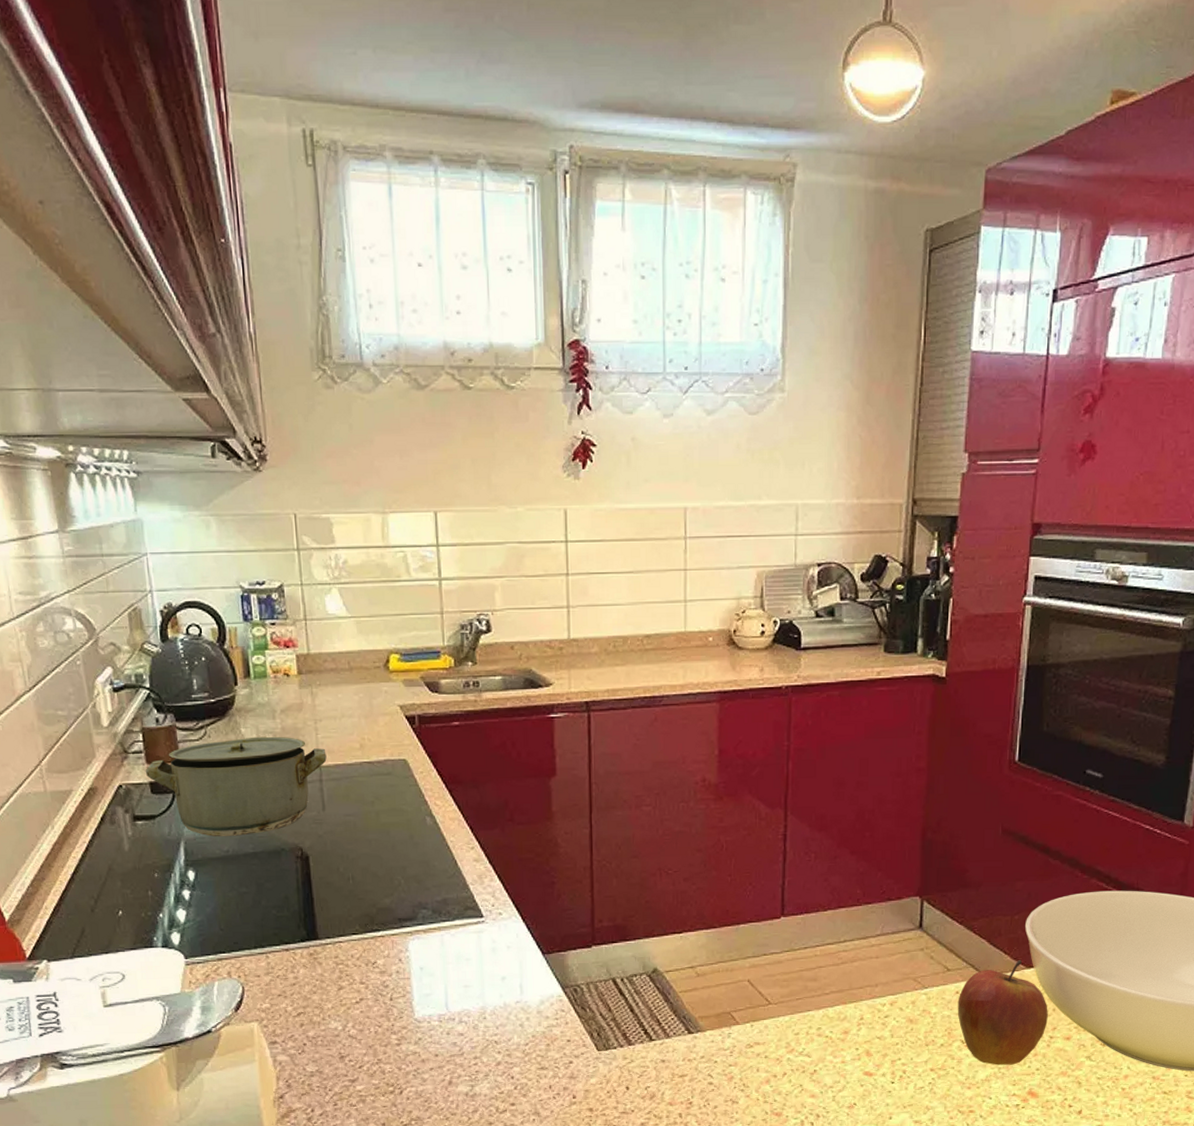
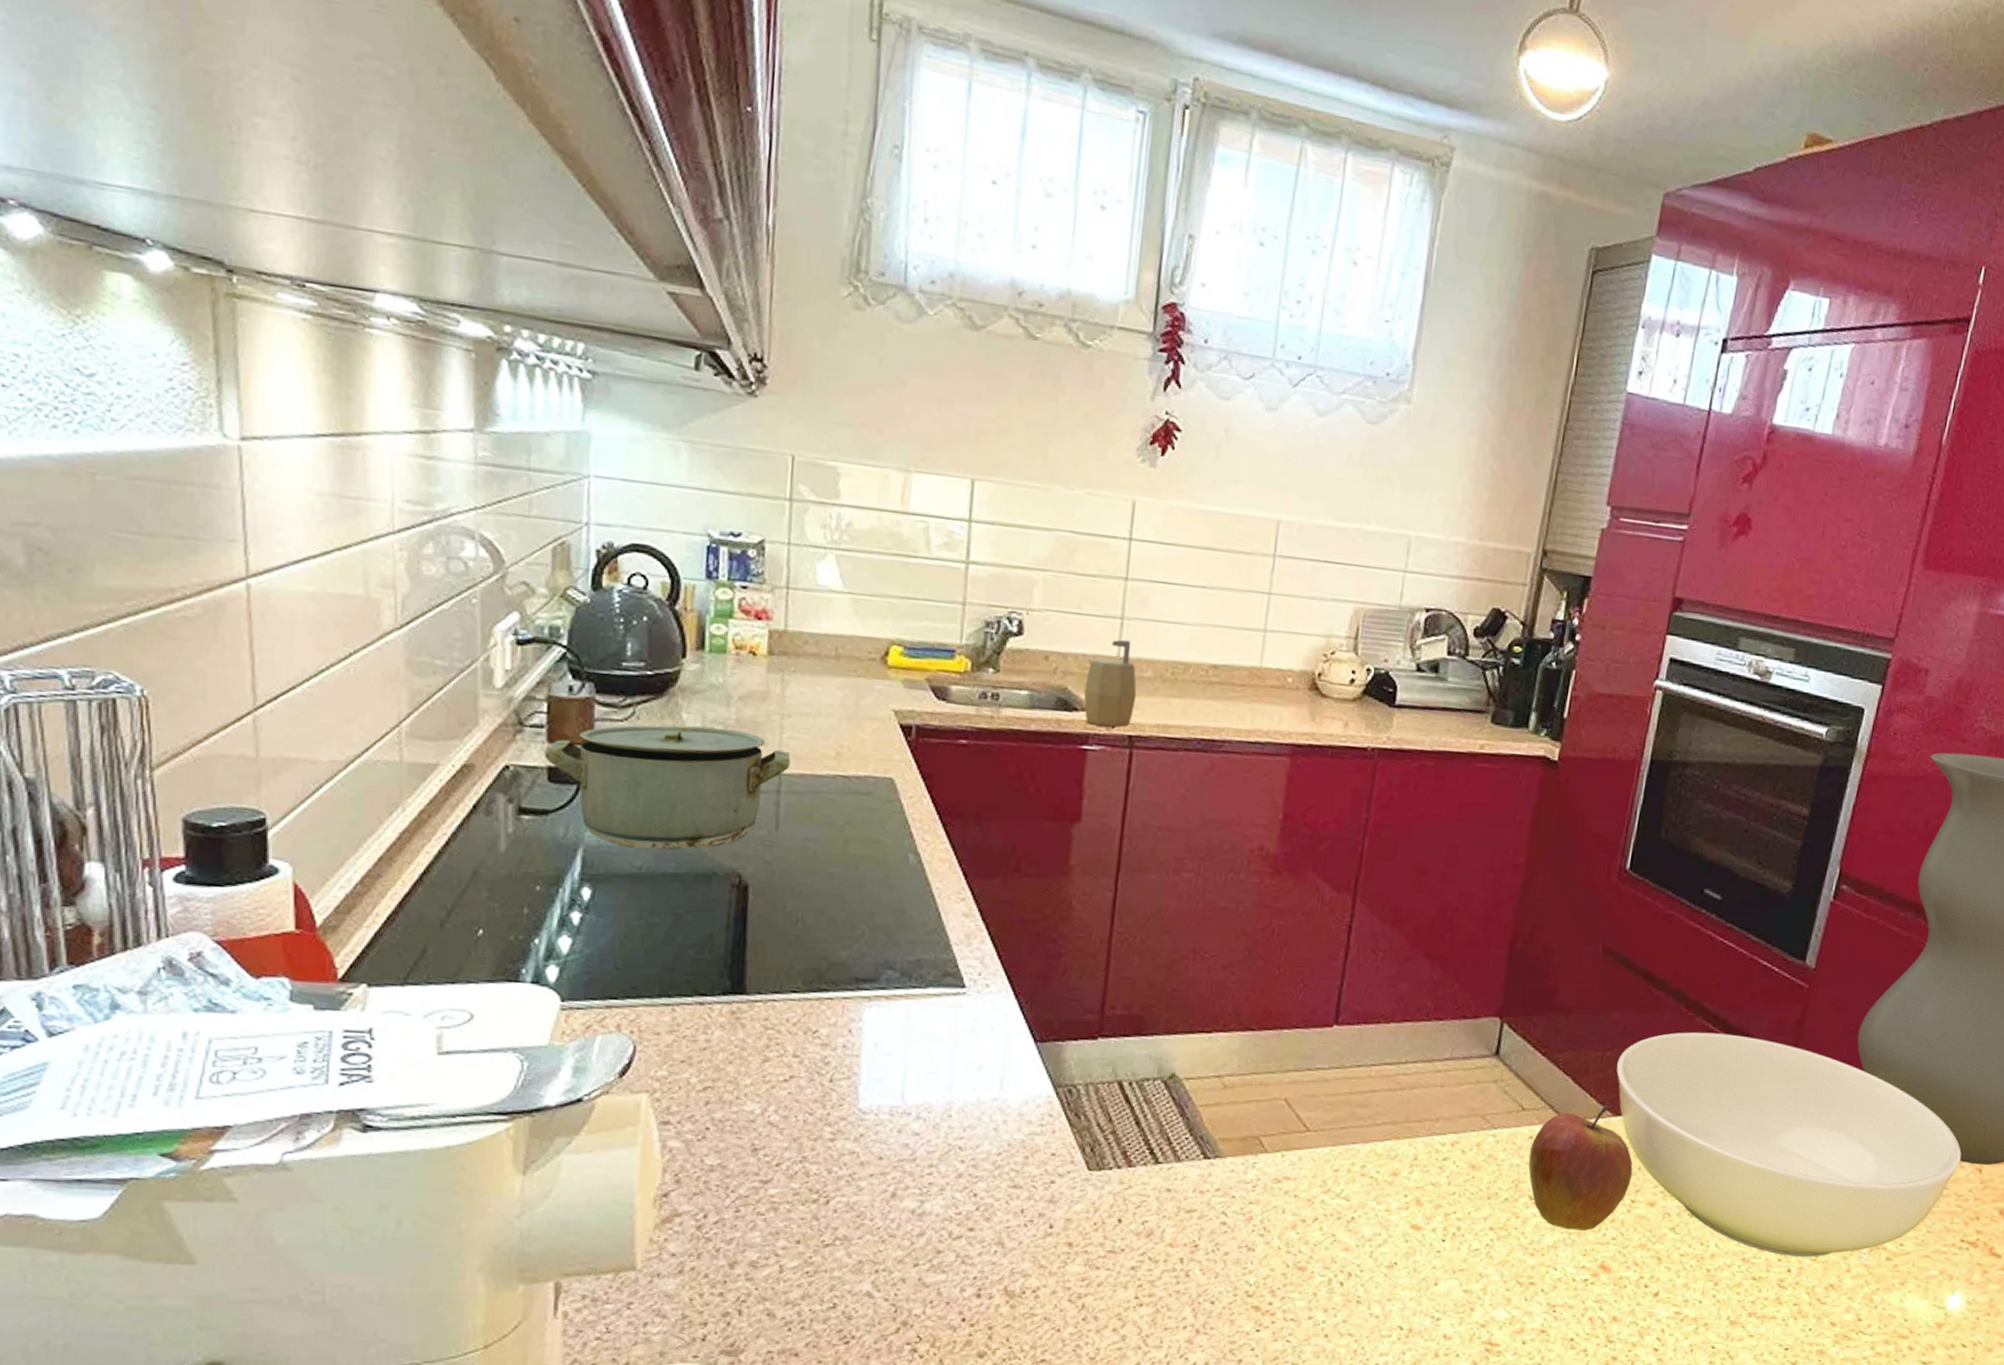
soap dispenser: none [545,624,588,697] -> present [1083,639,1137,728]

